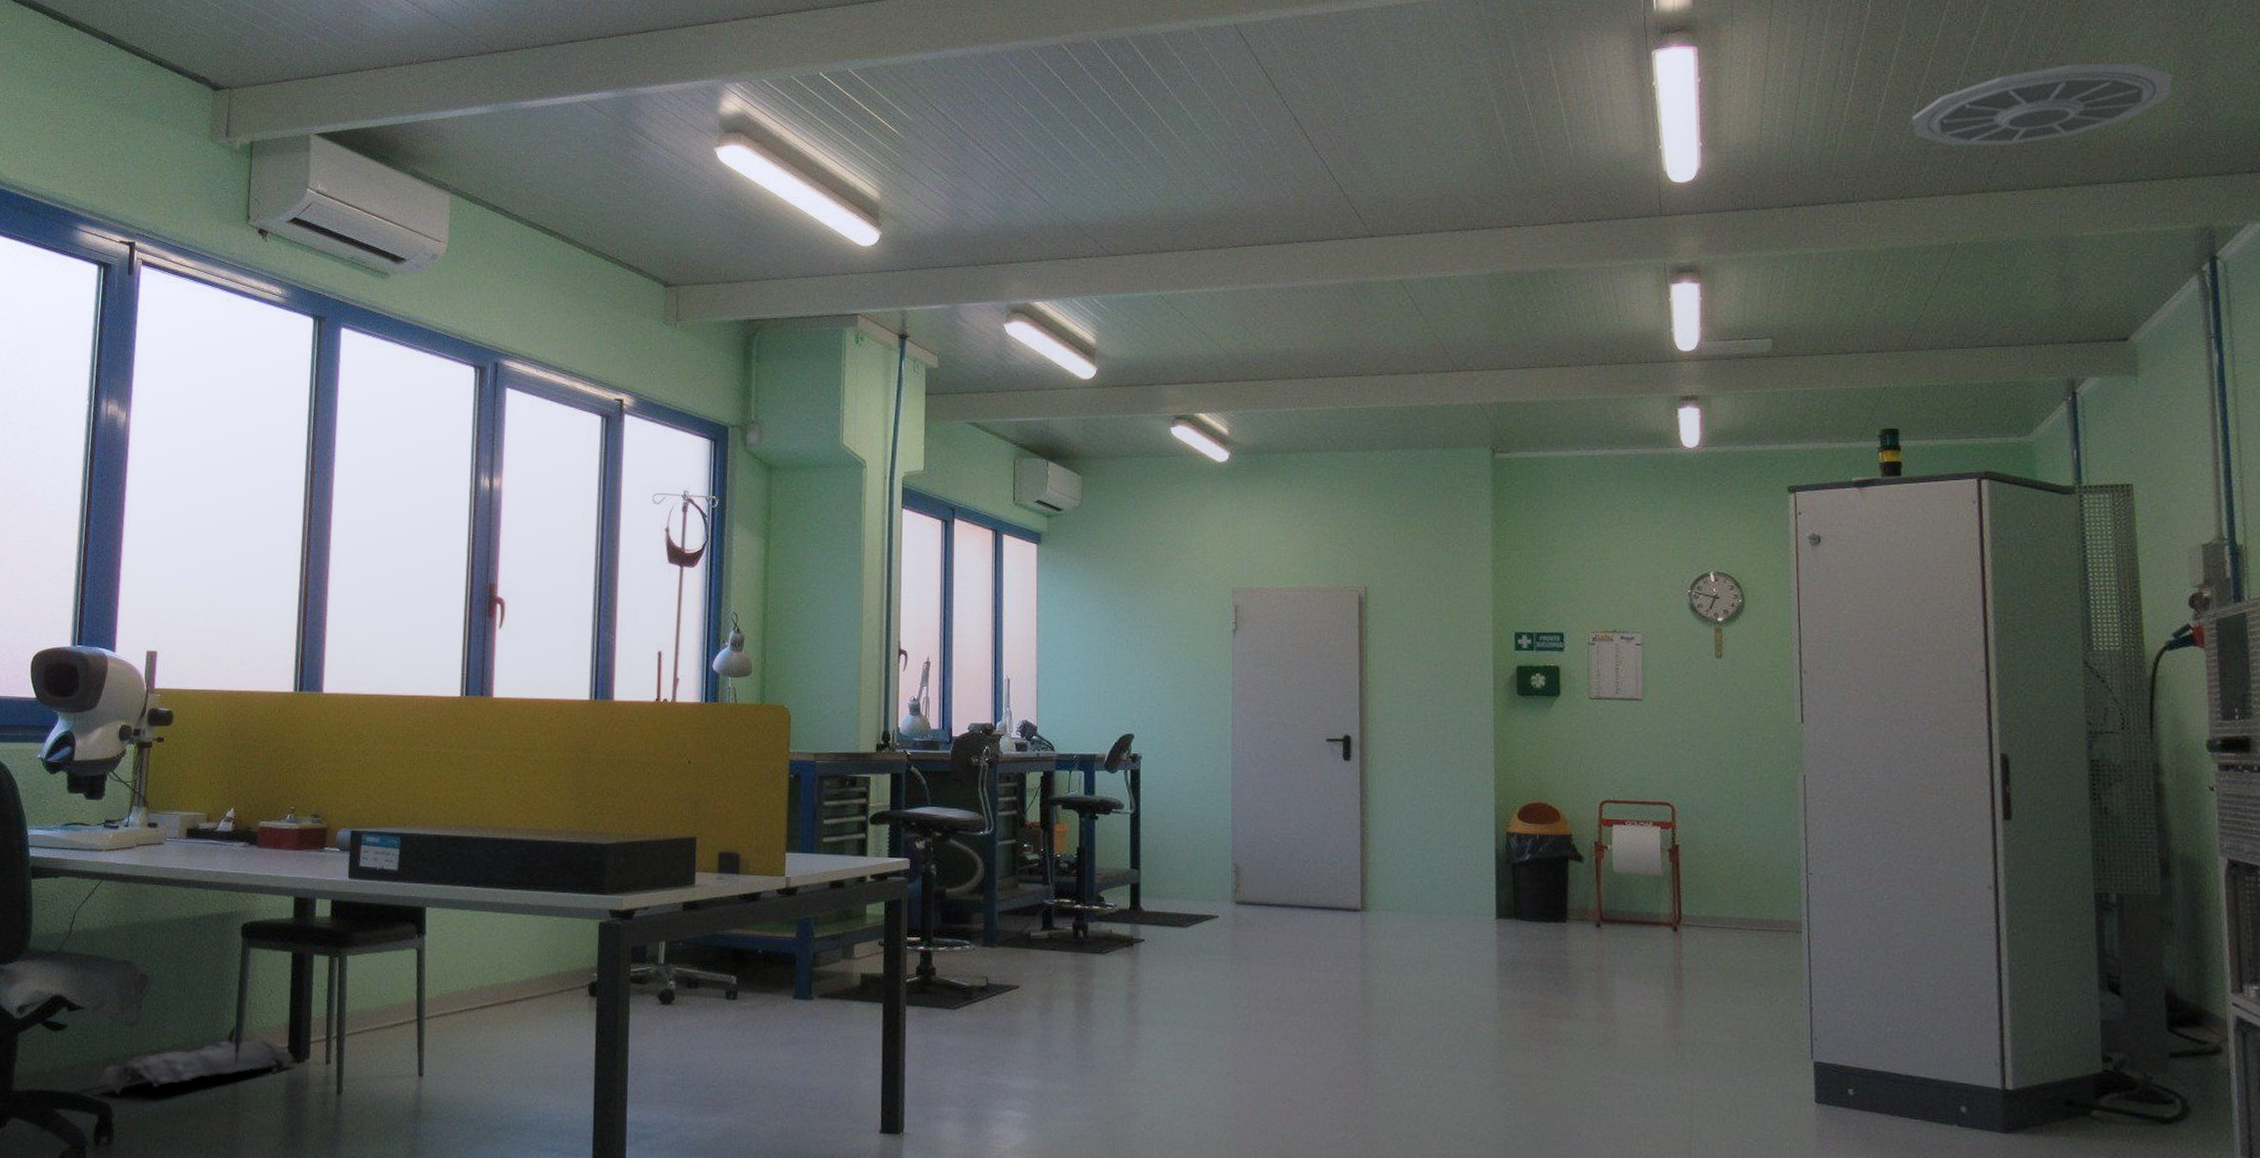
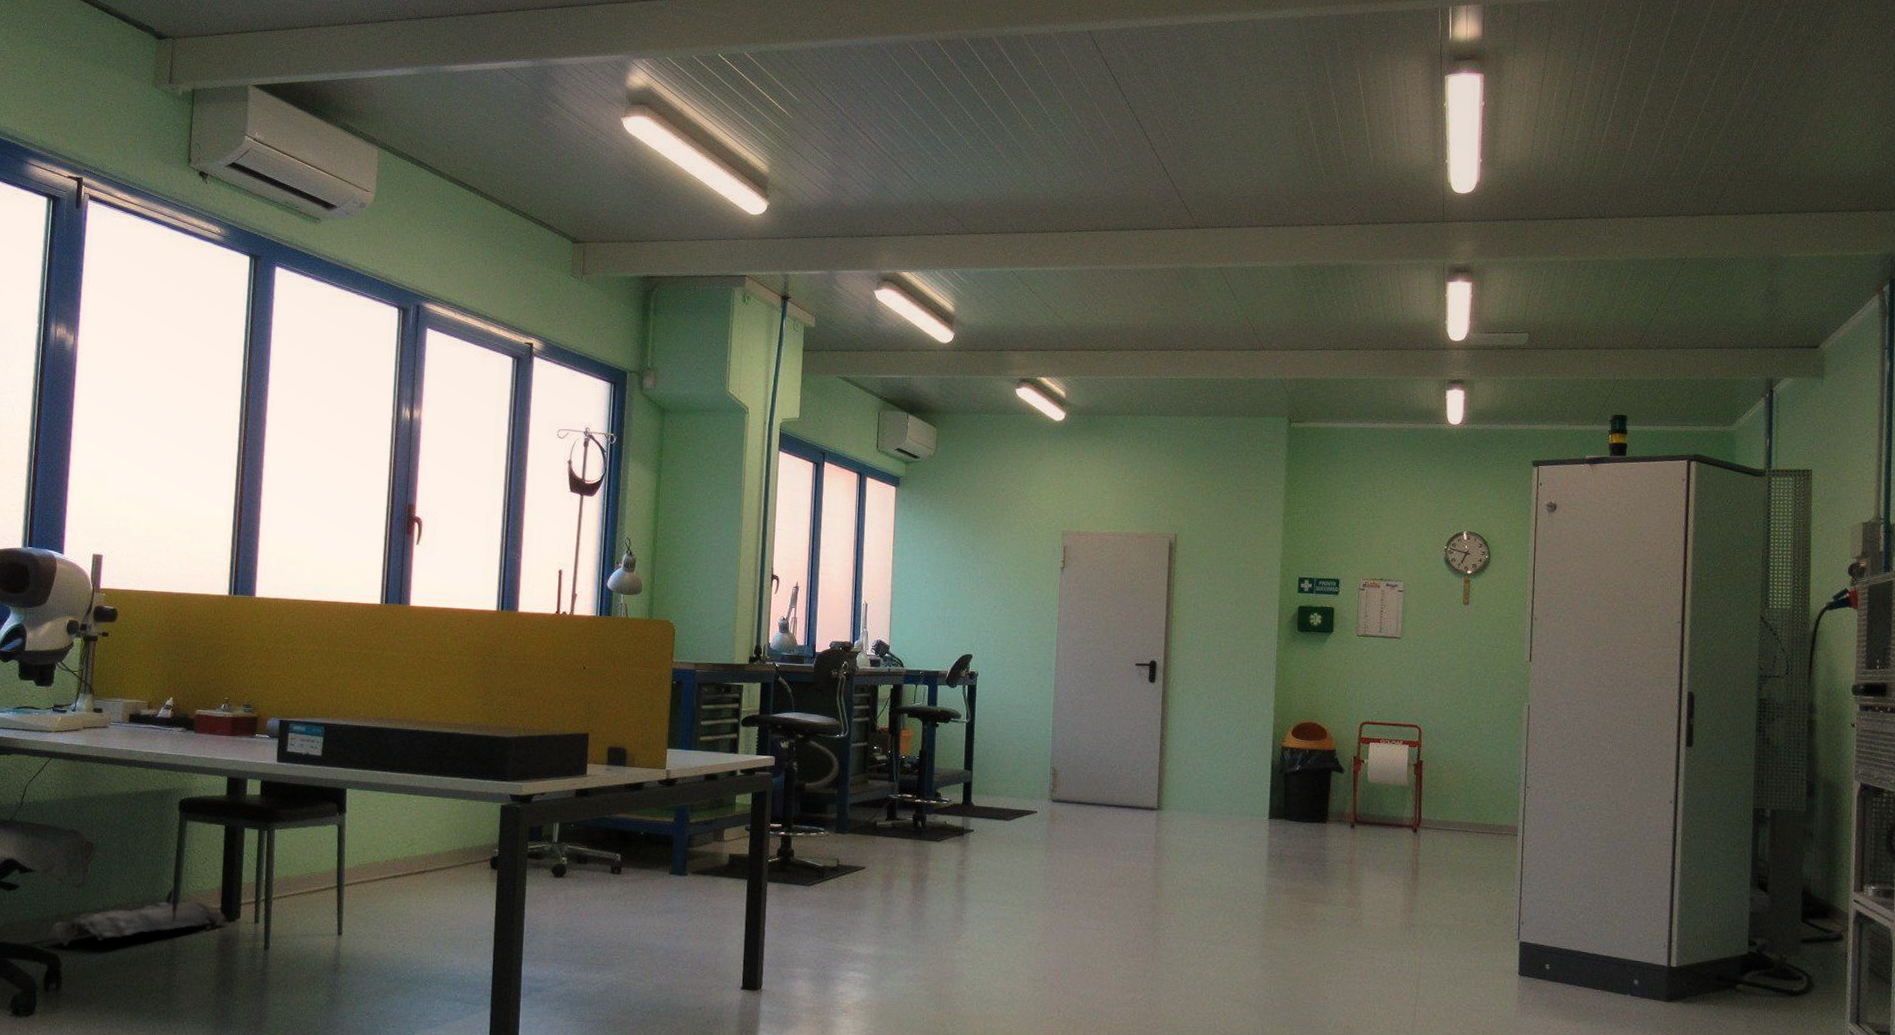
ceiling vent: present [1912,63,2173,146] -> none [1658,107,1874,175]

